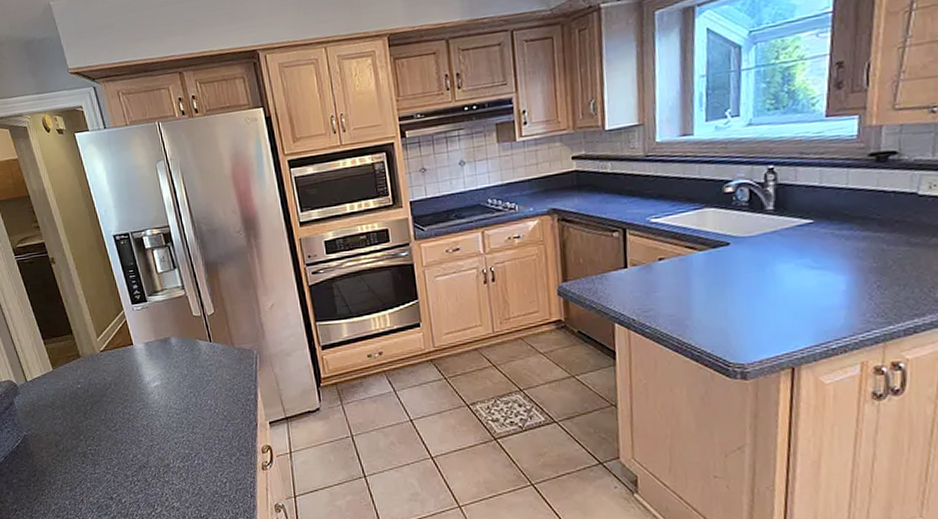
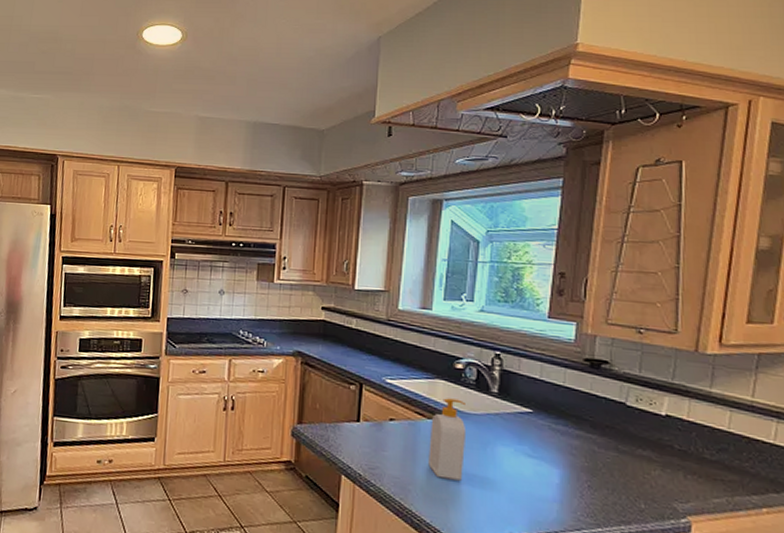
soap bottle: none [703,224,743,308] -> present [428,398,467,481]

